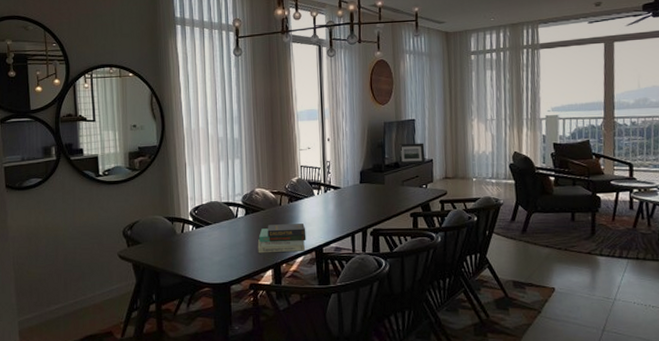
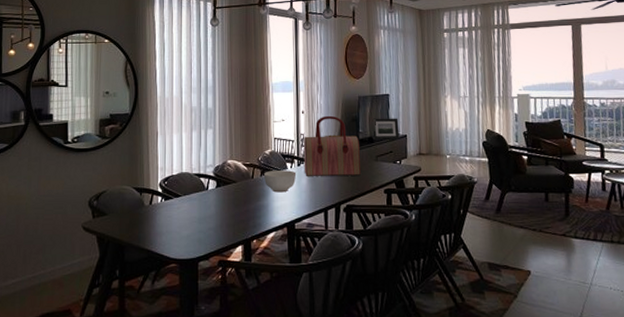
books: present [257,224,307,254] -> none [228,198,278,228]
bowl: none [291,197,324,219] -> present [263,170,297,193]
handbag: none [329,142,387,202] -> present [303,115,361,176]

